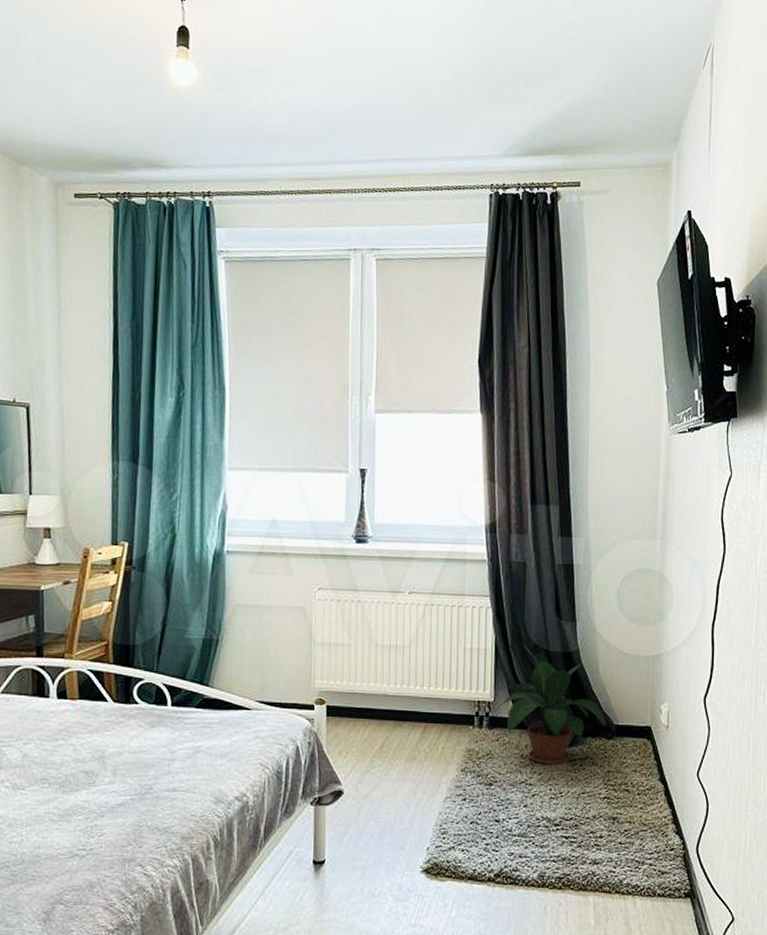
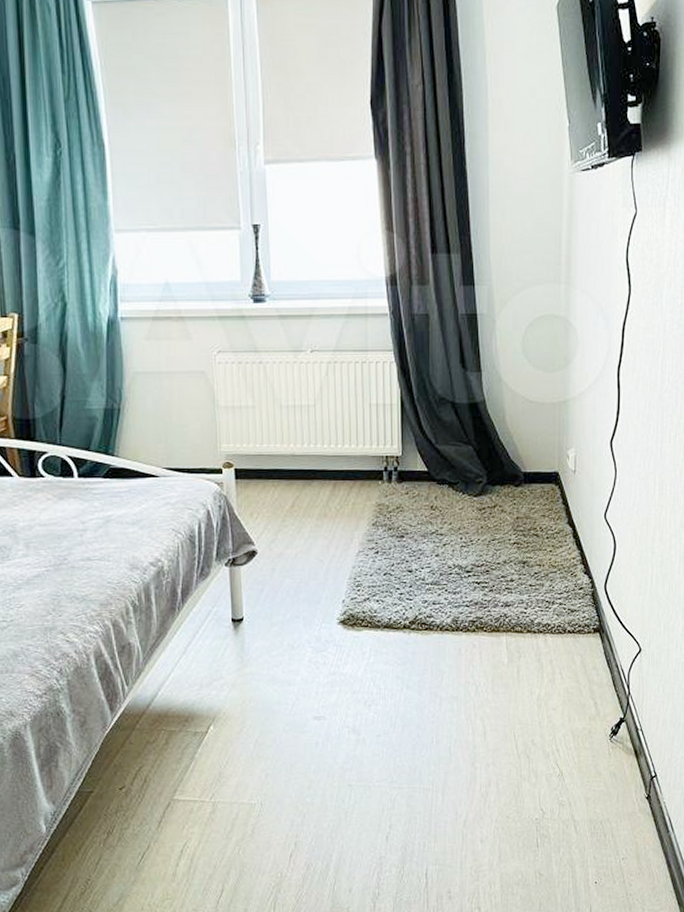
potted plant: present [495,646,607,764] -> none [403,399,515,514]

